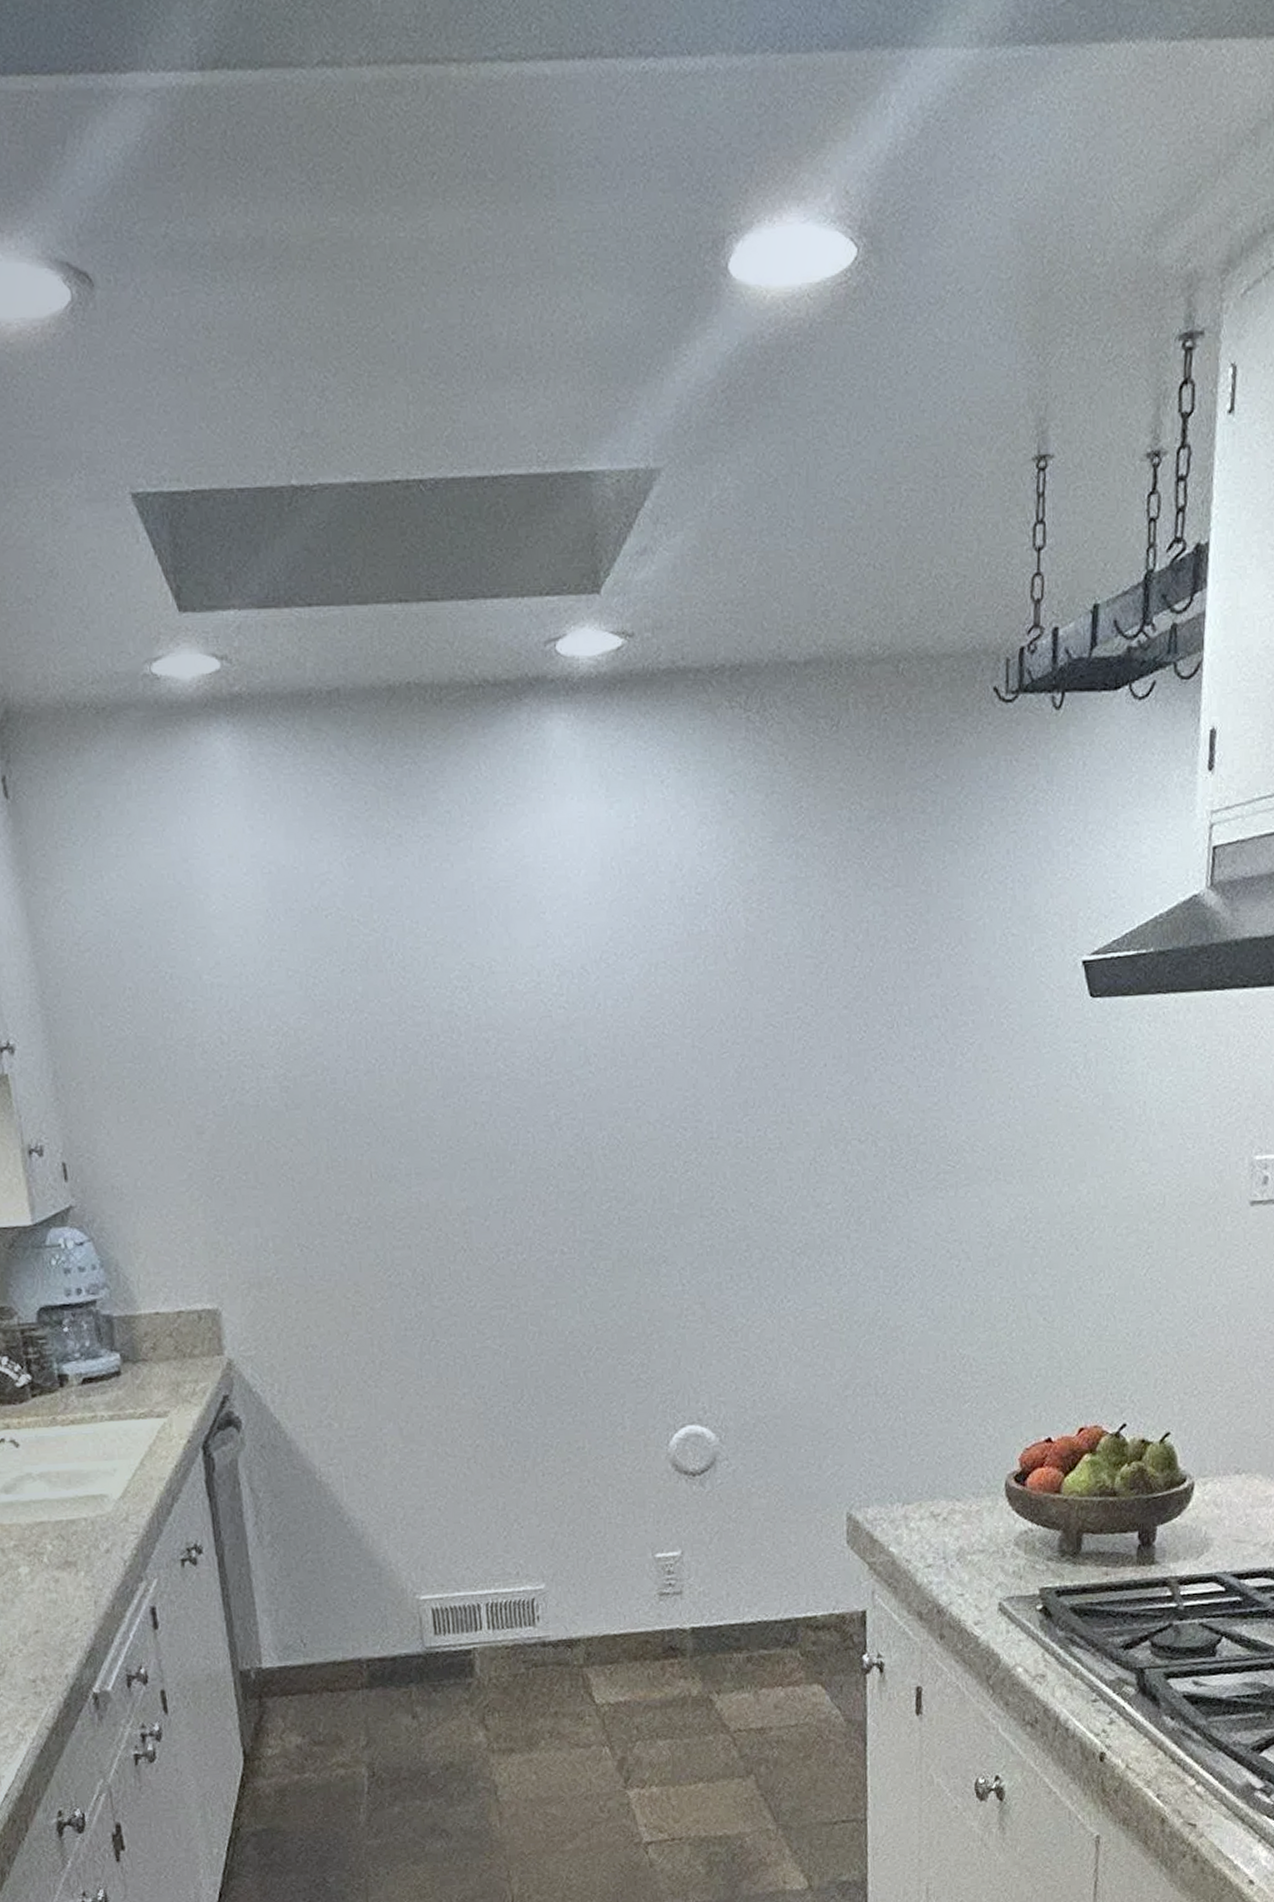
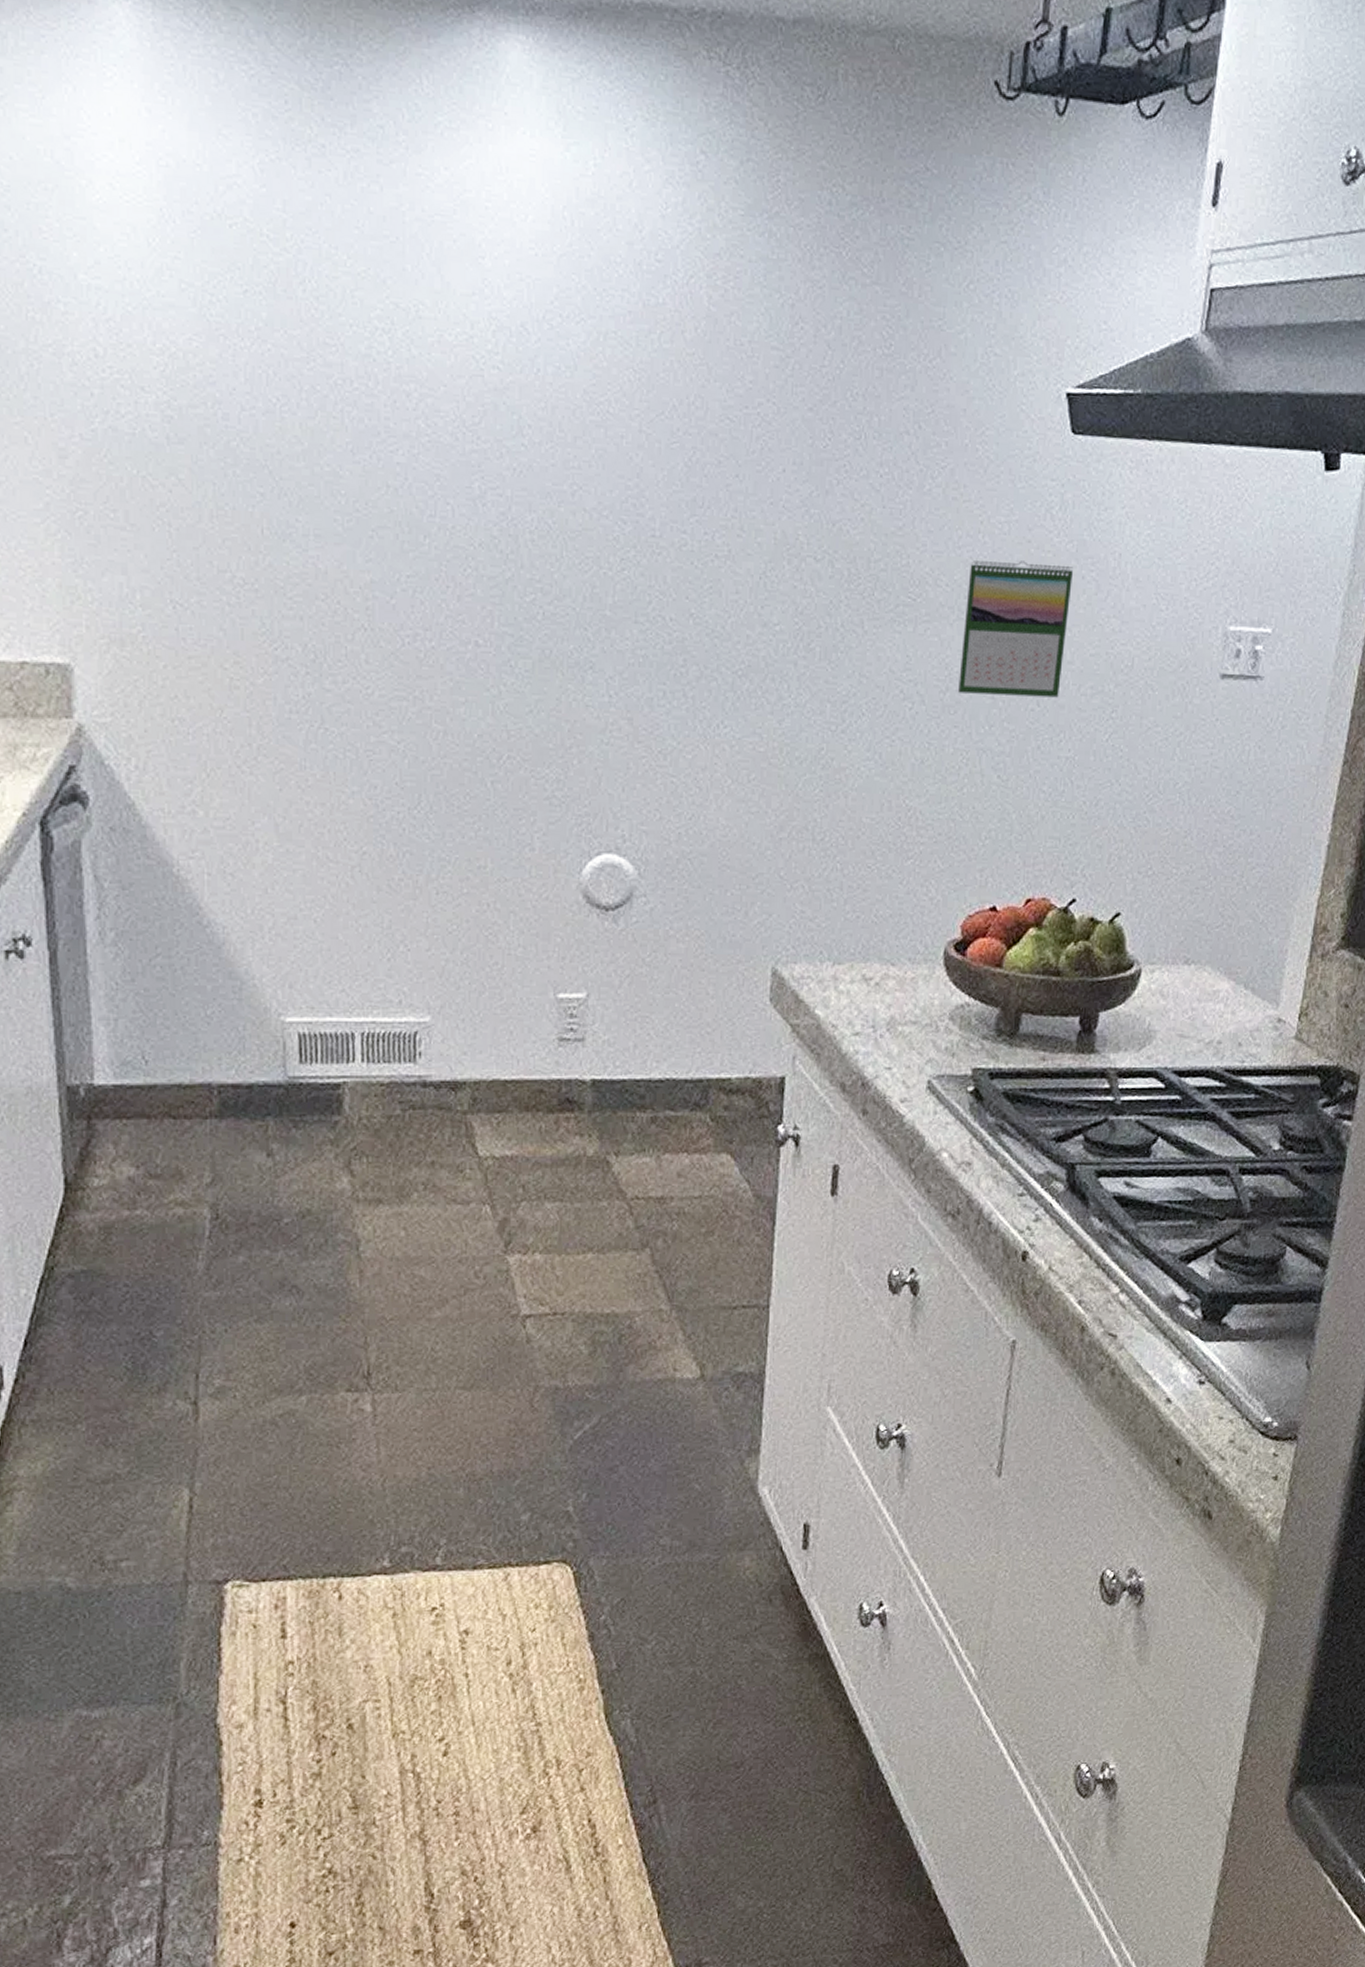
calendar: none [1000,1118,1101,1246] -> present [958,561,1073,698]

